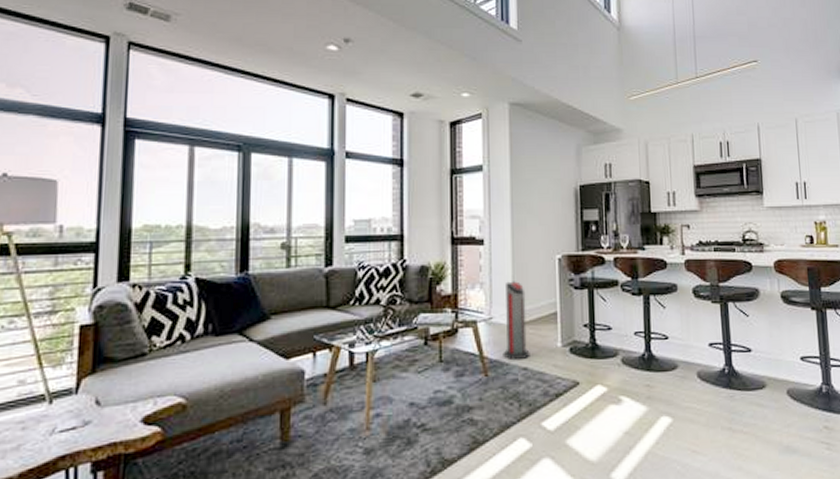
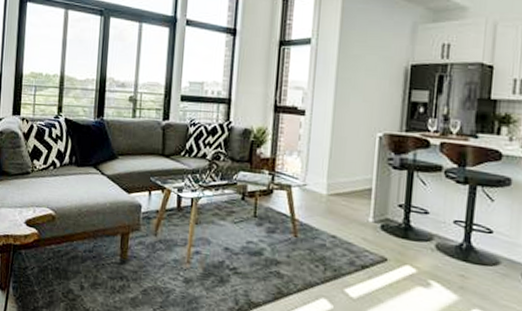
air purifier: present [503,281,530,361] -> none [313,153,342,228]

